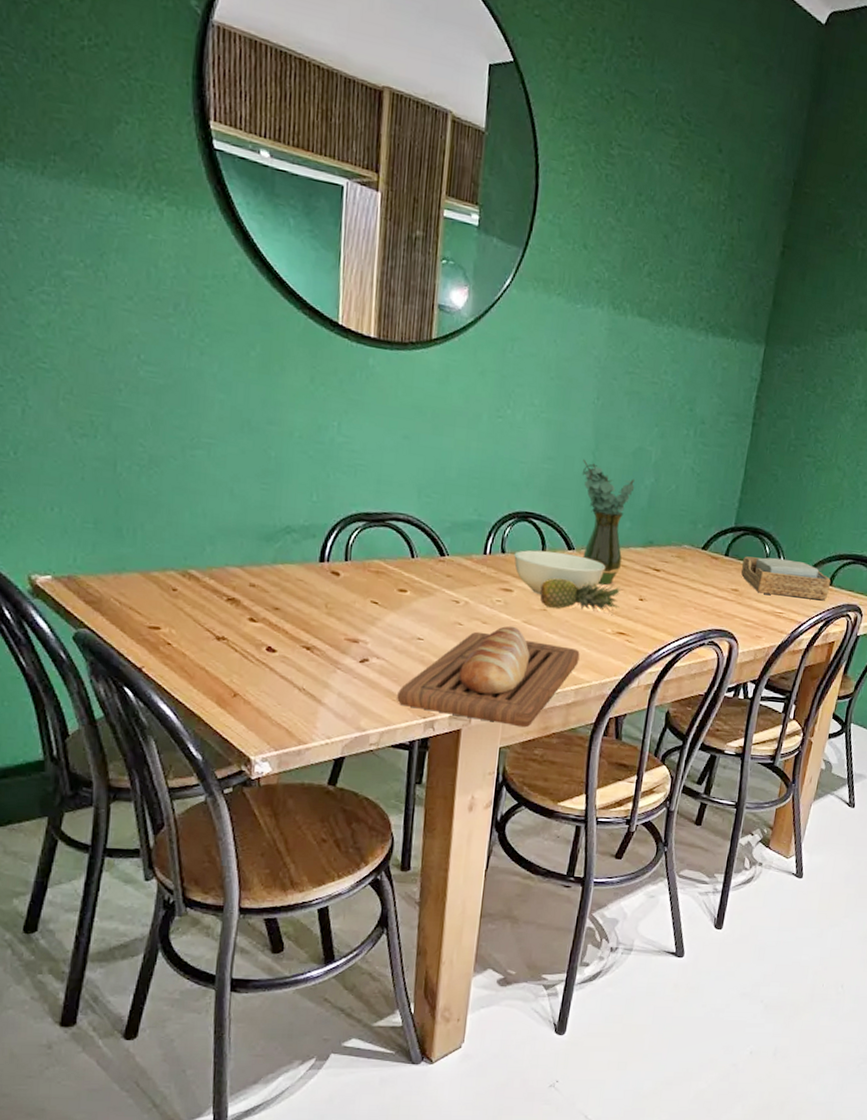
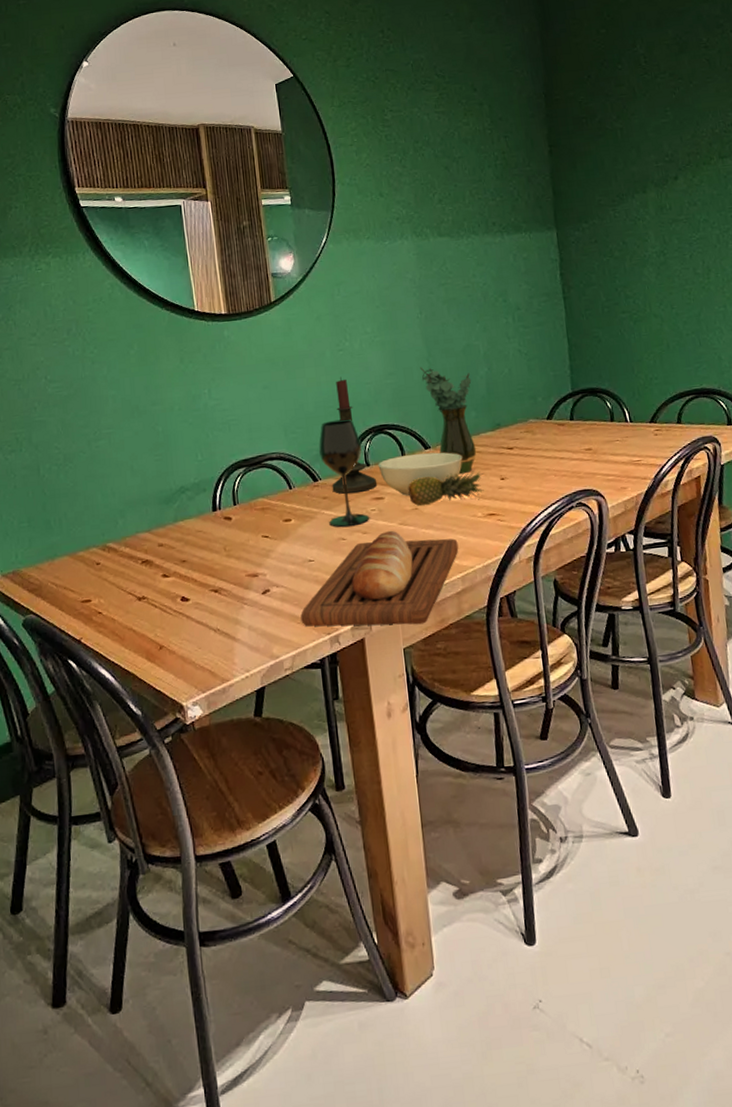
wineglass: none [448,493,501,613] -> present [319,419,370,527]
candle: none [459,447,510,579] -> present [332,377,378,494]
napkin holder: present [740,556,831,601] -> none [588,408,681,447]

